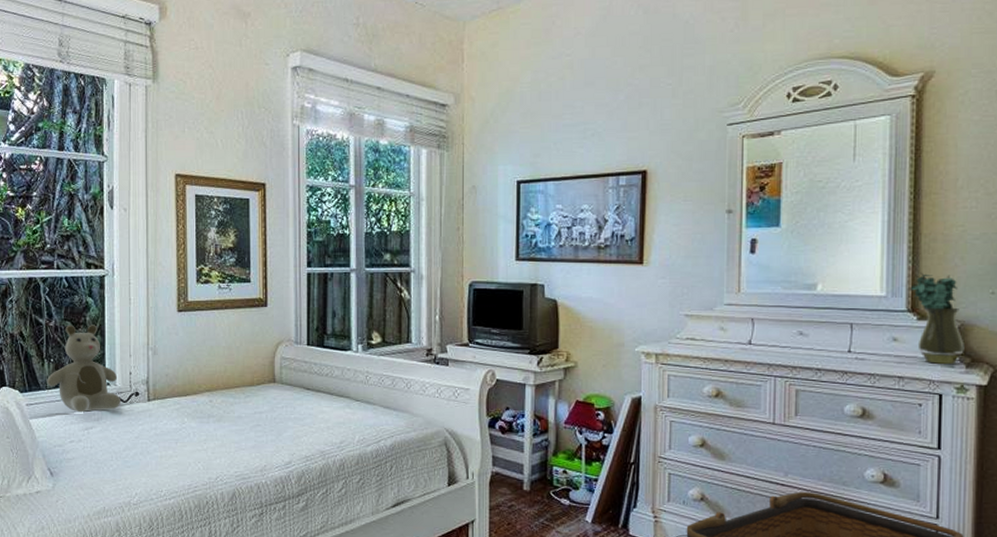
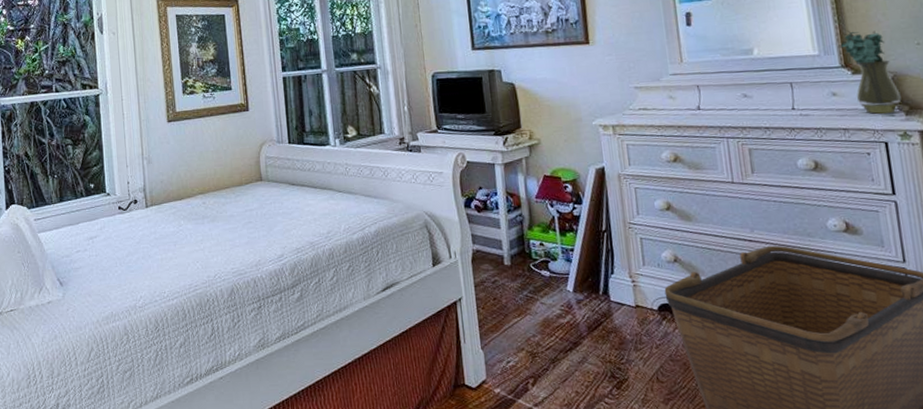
teddy bear: present [47,324,120,413] -> none [52,140,121,224]

